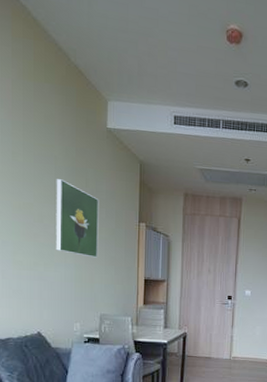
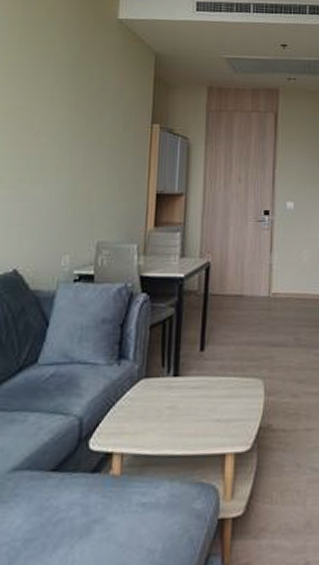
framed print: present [55,179,99,258] -> none [46,78,104,170]

